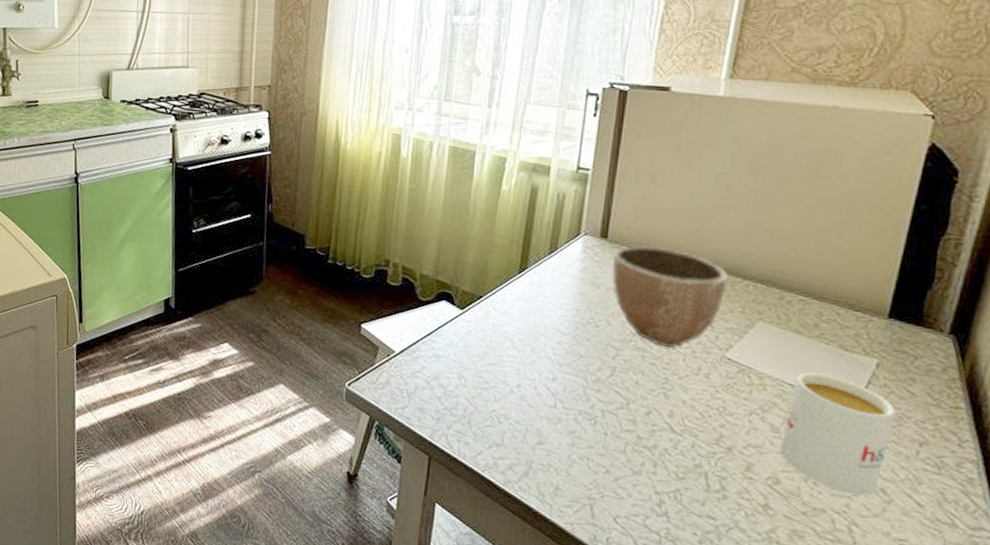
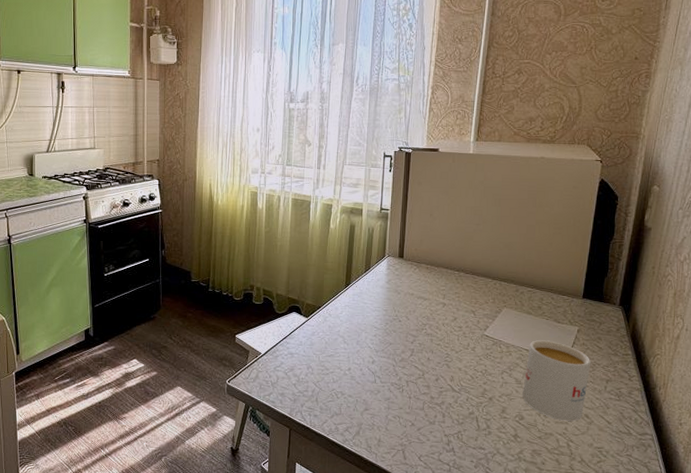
decorative bowl: present [611,245,730,349] -> none [407,260,484,332]

